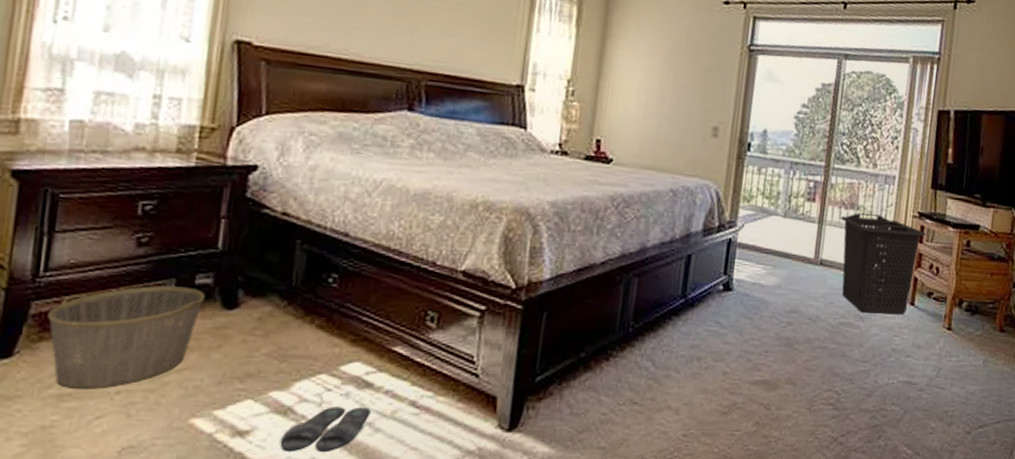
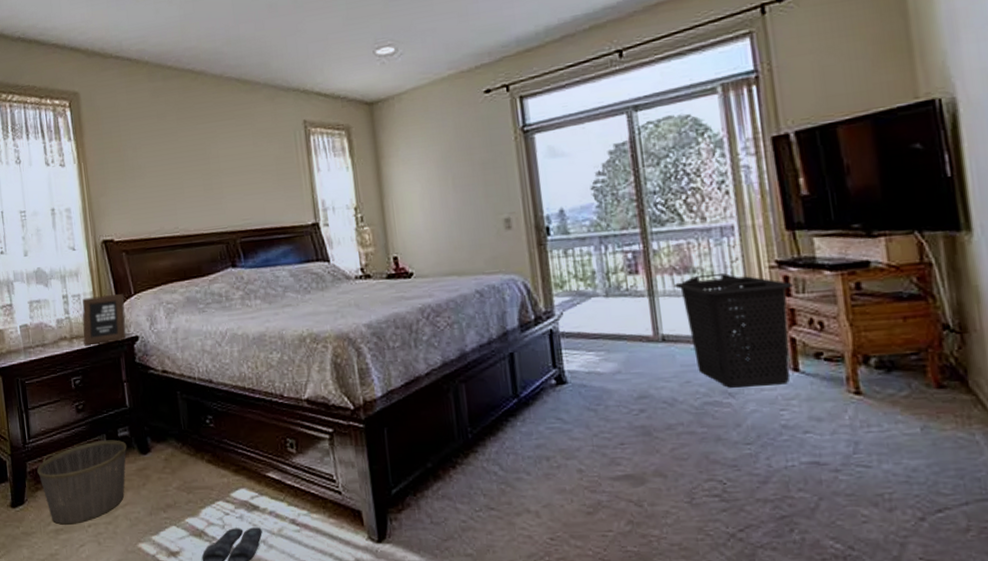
picture frame: none [172,104,250,167] -> present [82,294,127,346]

